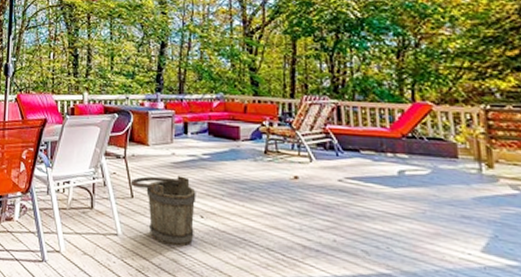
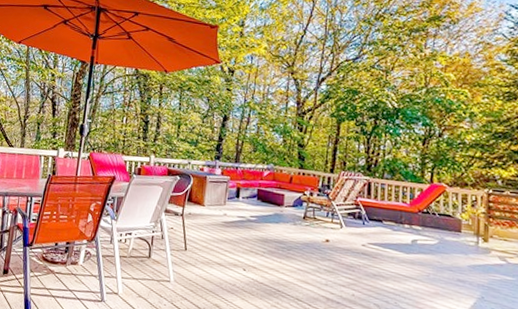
bucket: present [130,176,196,246] -> none [185,232,242,294]

